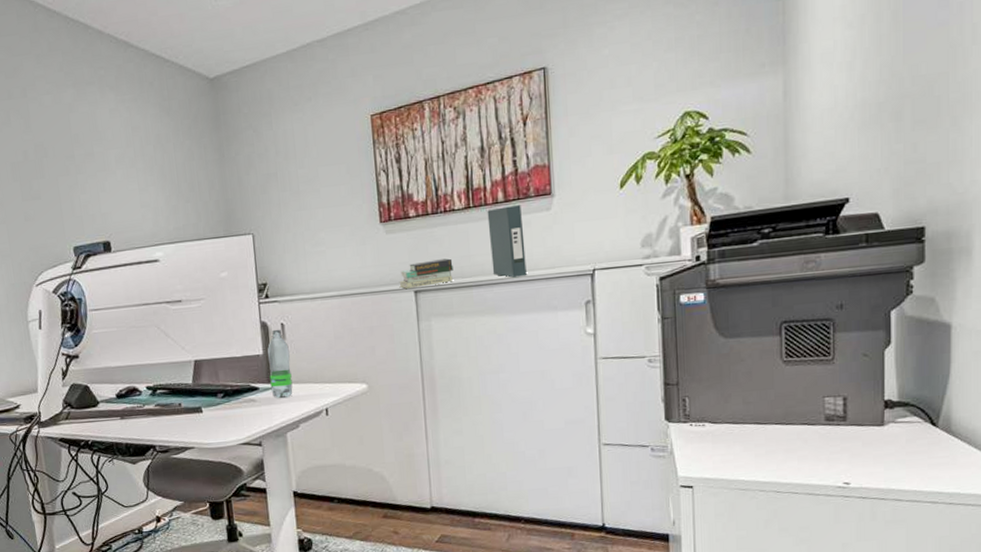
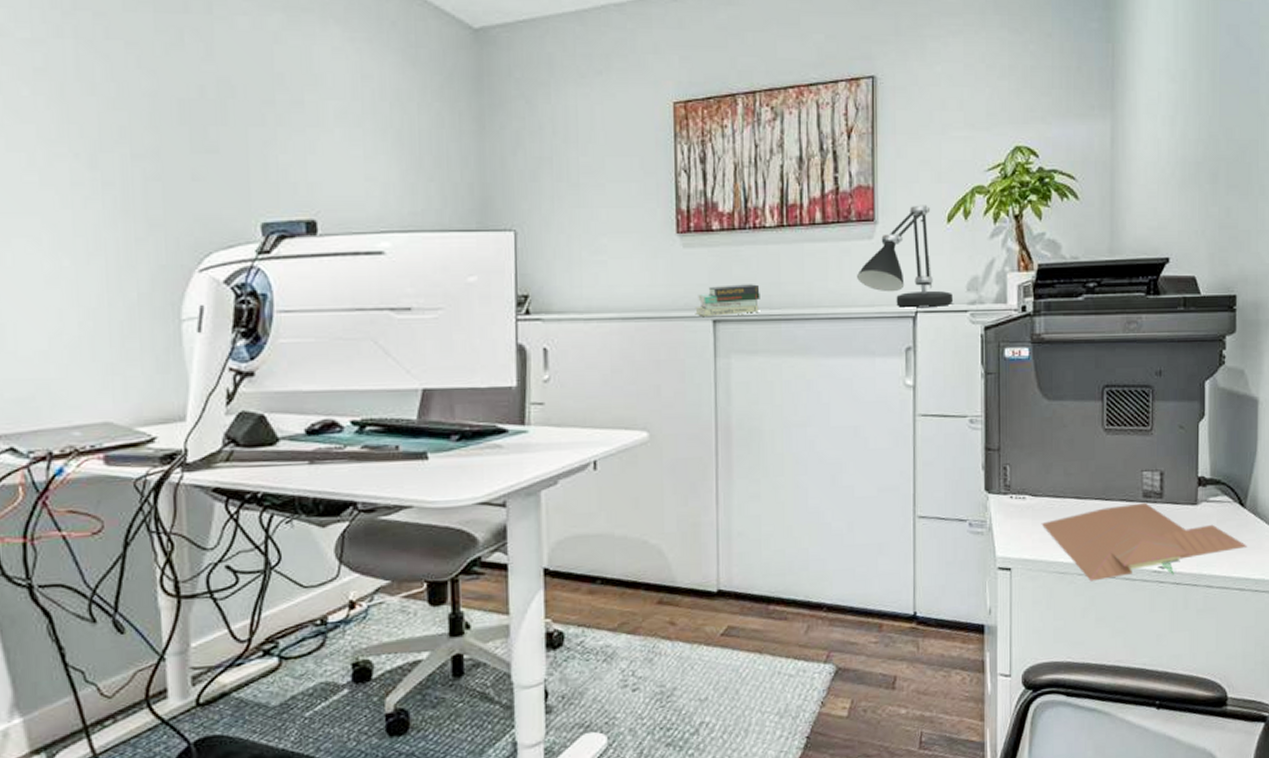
bottle: present [267,329,293,399] -> none [522,355,553,446]
binder: present [487,205,527,278] -> none [802,229,843,313]
desk lamp: none [538,175,628,267] -> present [857,205,953,307]
papers: none [721,425,940,497] -> present [1041,502,1247,582]

